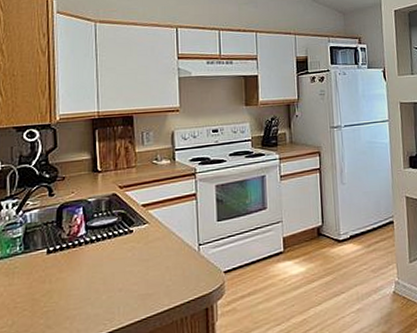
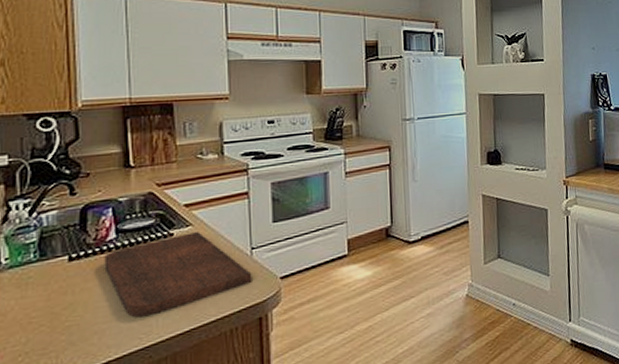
cutting board: none [76,229,200,306] -> present [104,232,252,318]

